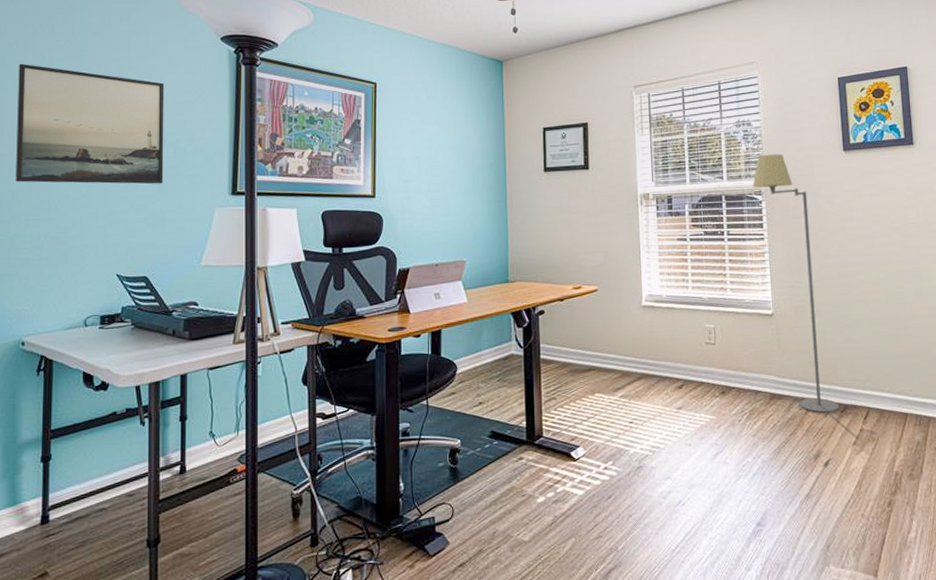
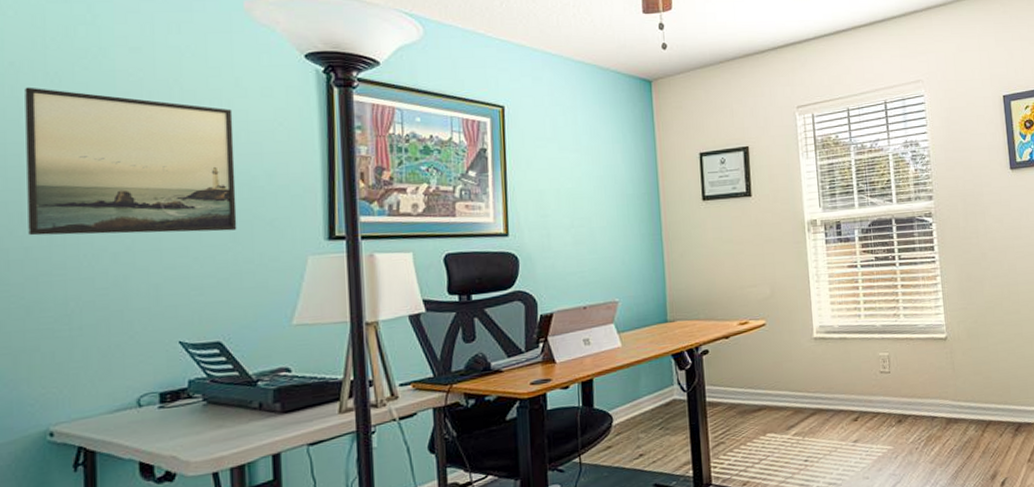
floor lamp: present [752,154,840,413] -> none [922,174,1014,434]

